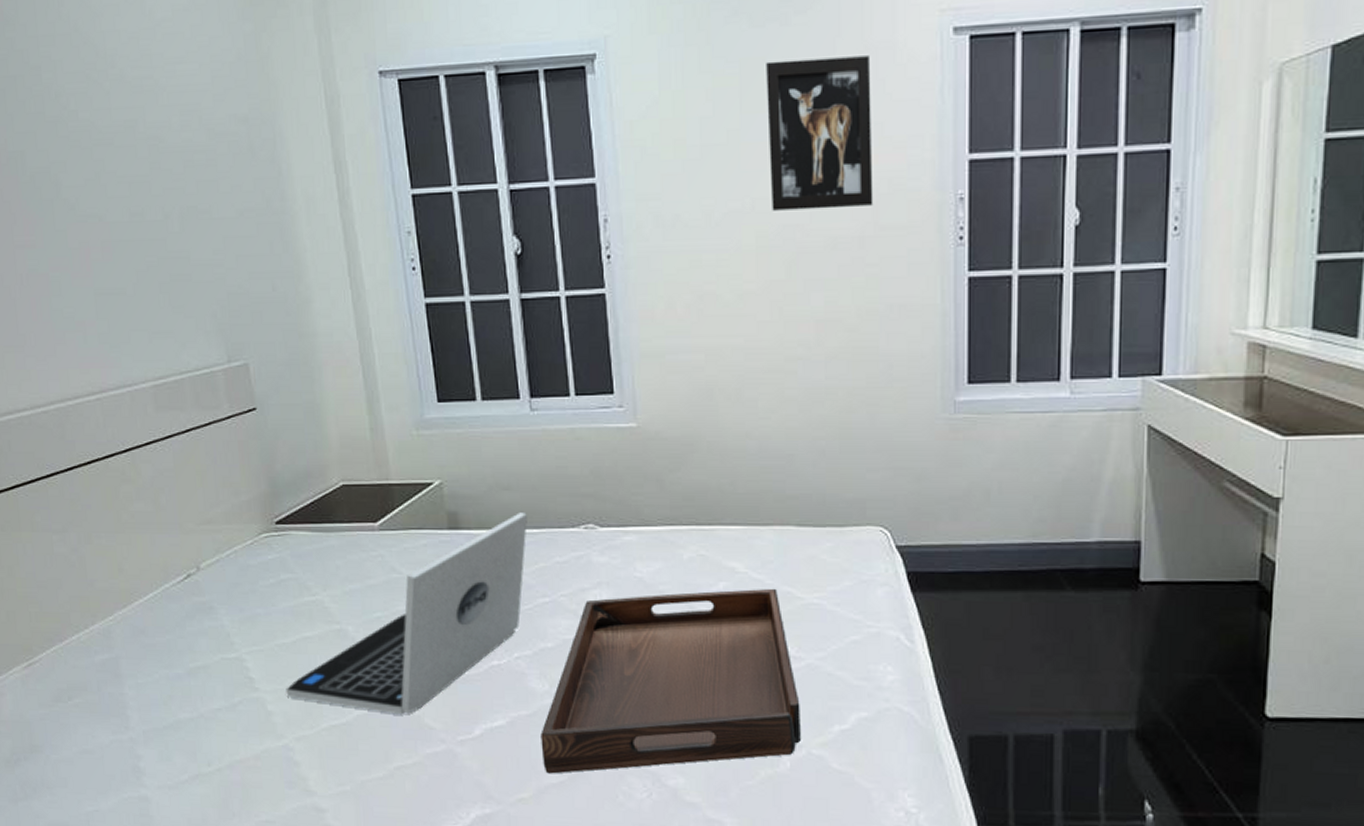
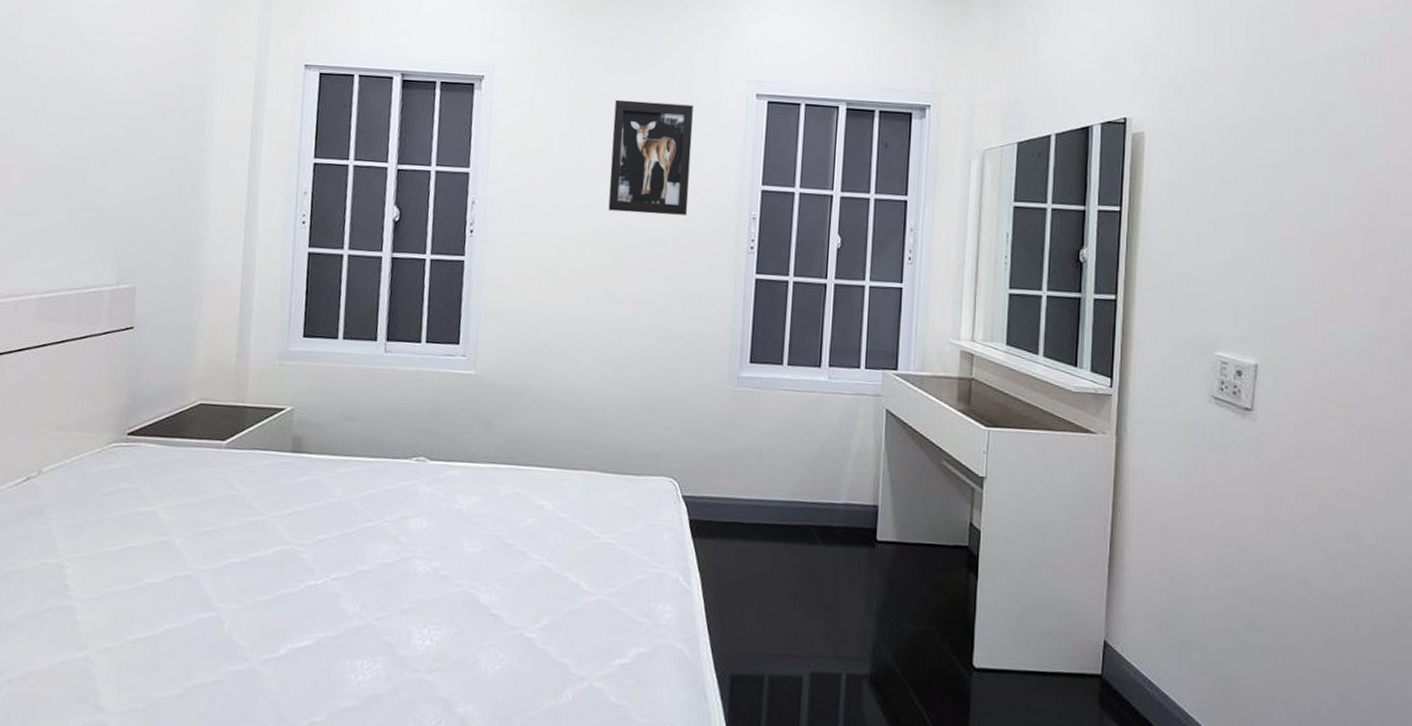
laptop: present [286,512,527,715] -> none [98,442,366,631]
serving tray: present [540,588,801,774] -> none [341,526,587,698]

